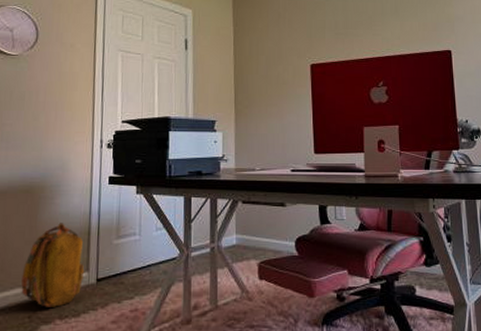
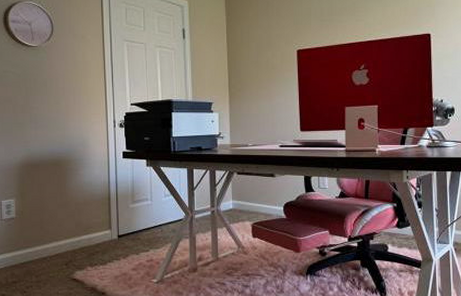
backpack: present [21,223,85,307] -> none [58,190,108,257]

